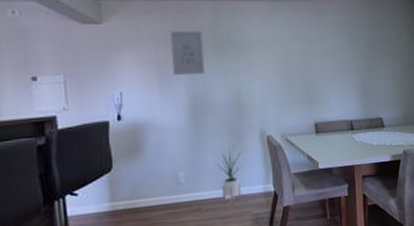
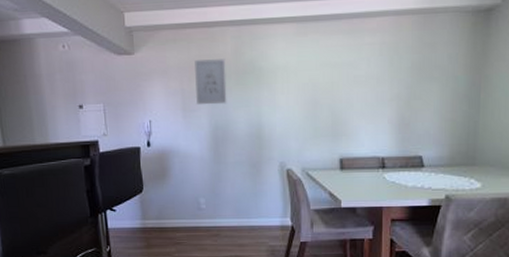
house plant: present [215,145,243,205] -> none [234,176,262,235]

